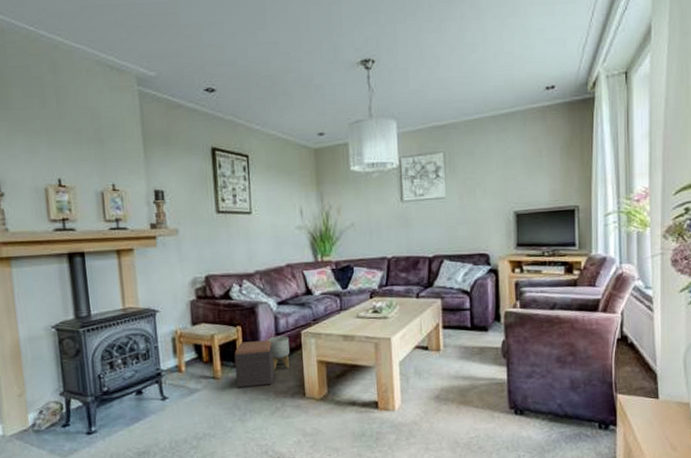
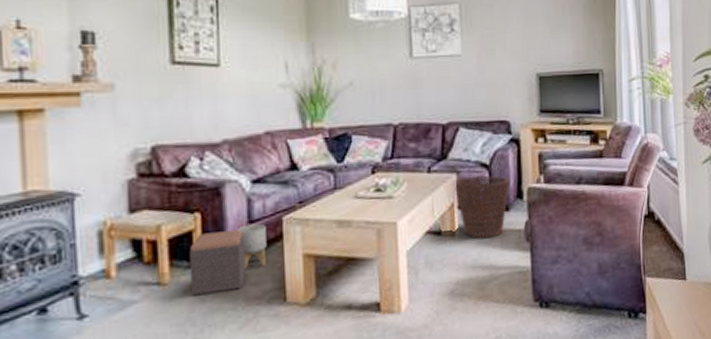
basket: none [438,300,488,354] -> present [453,175,509,239]

